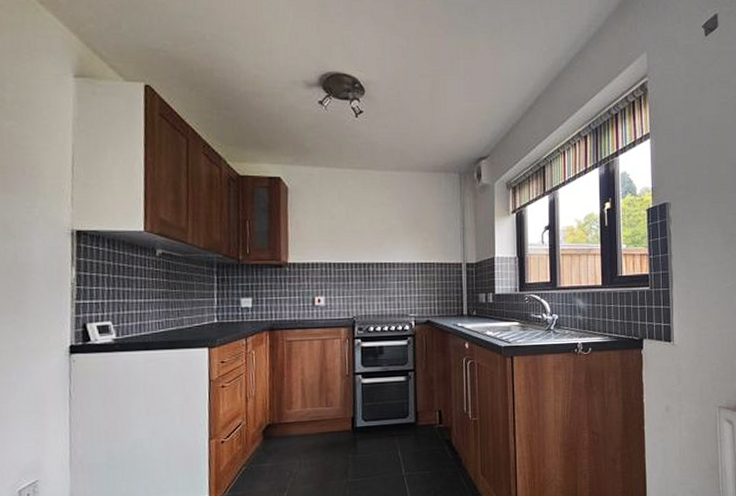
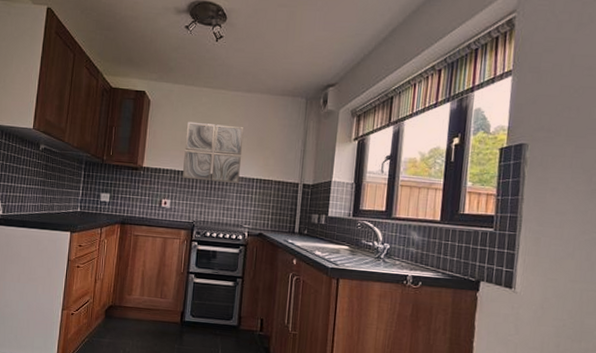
wall art: none [334,207,399,272] -> present [183,121,244,183]

